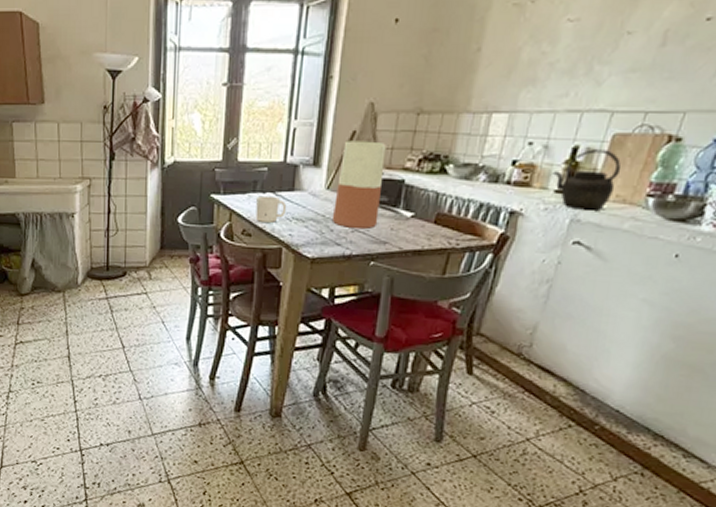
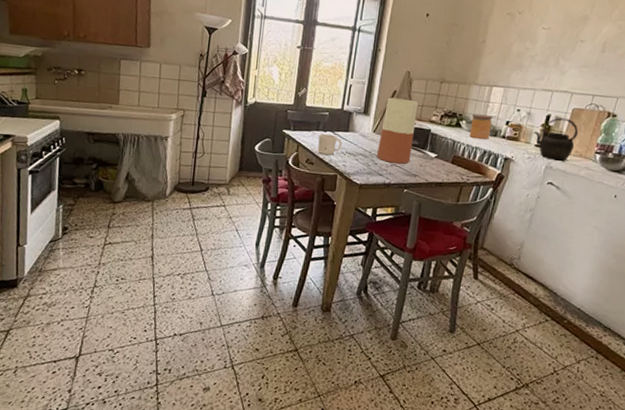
jar: none [459,153,493,189] -> present [469,114,493,140]

